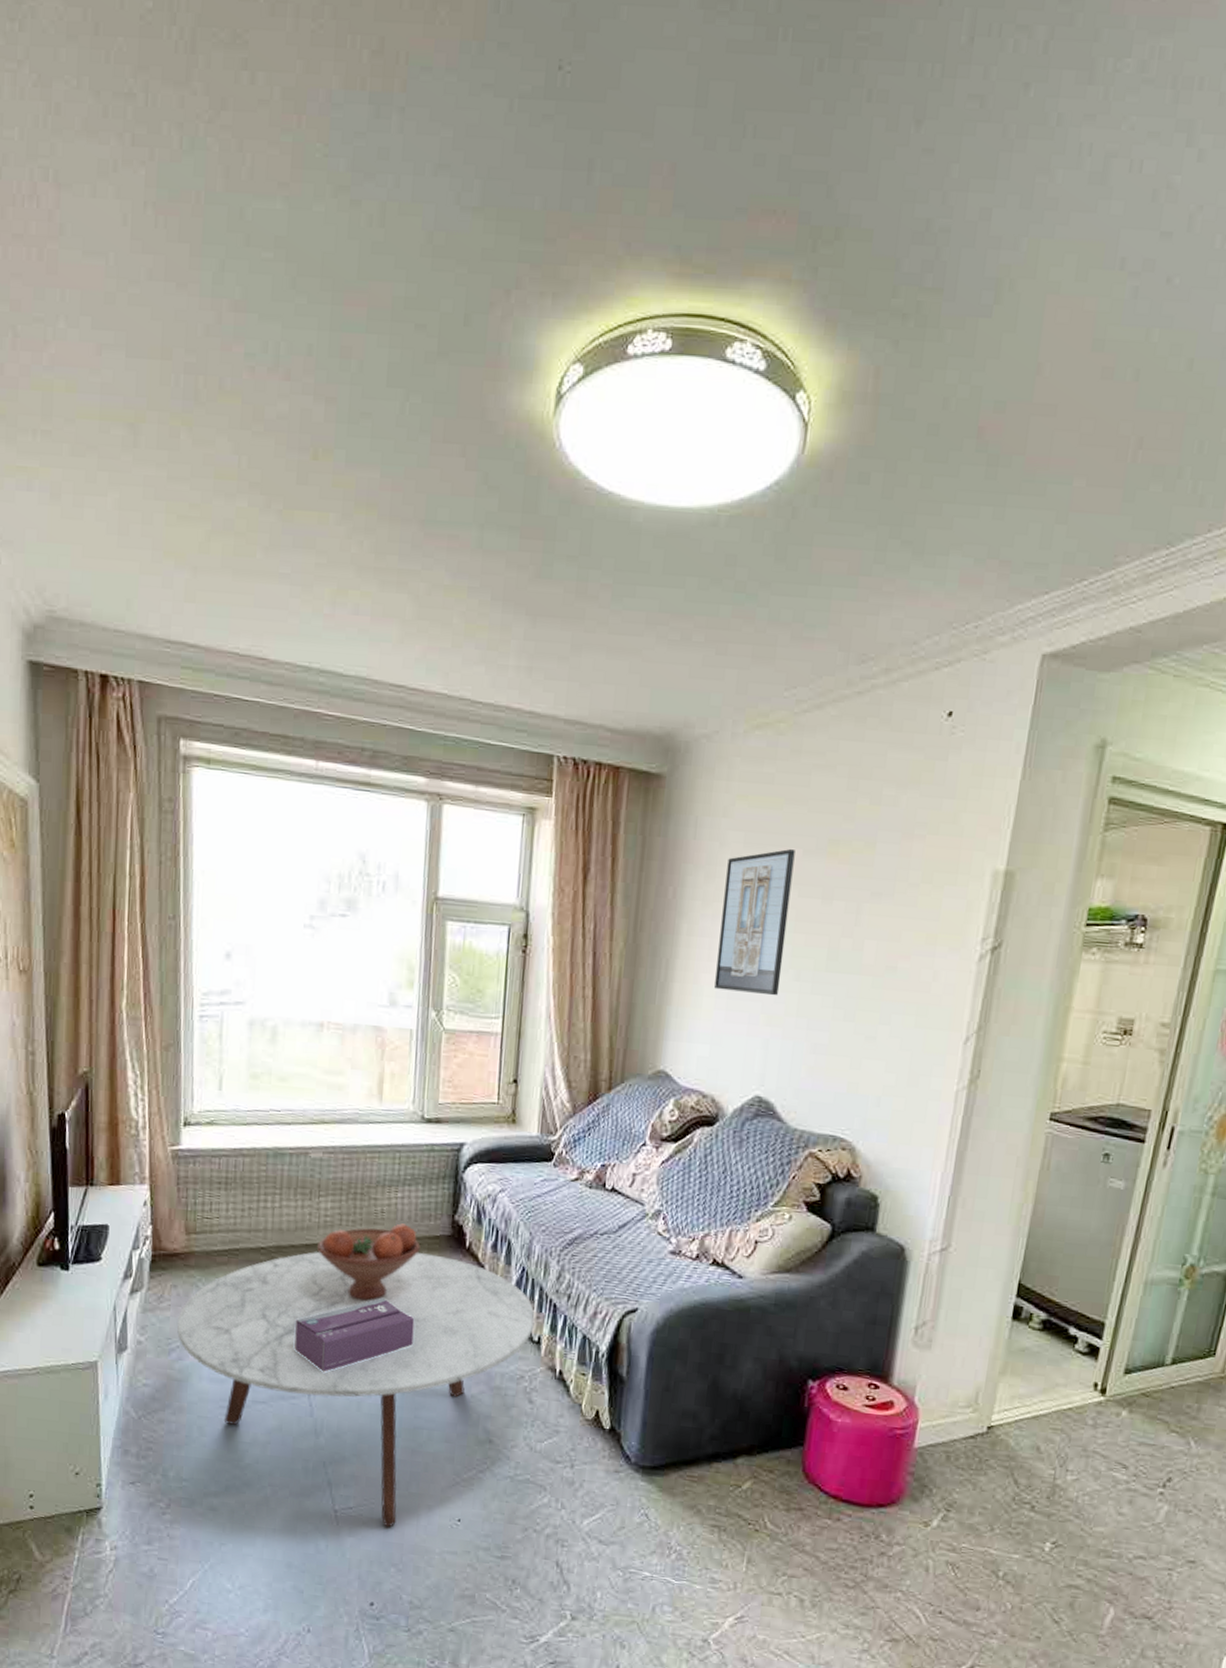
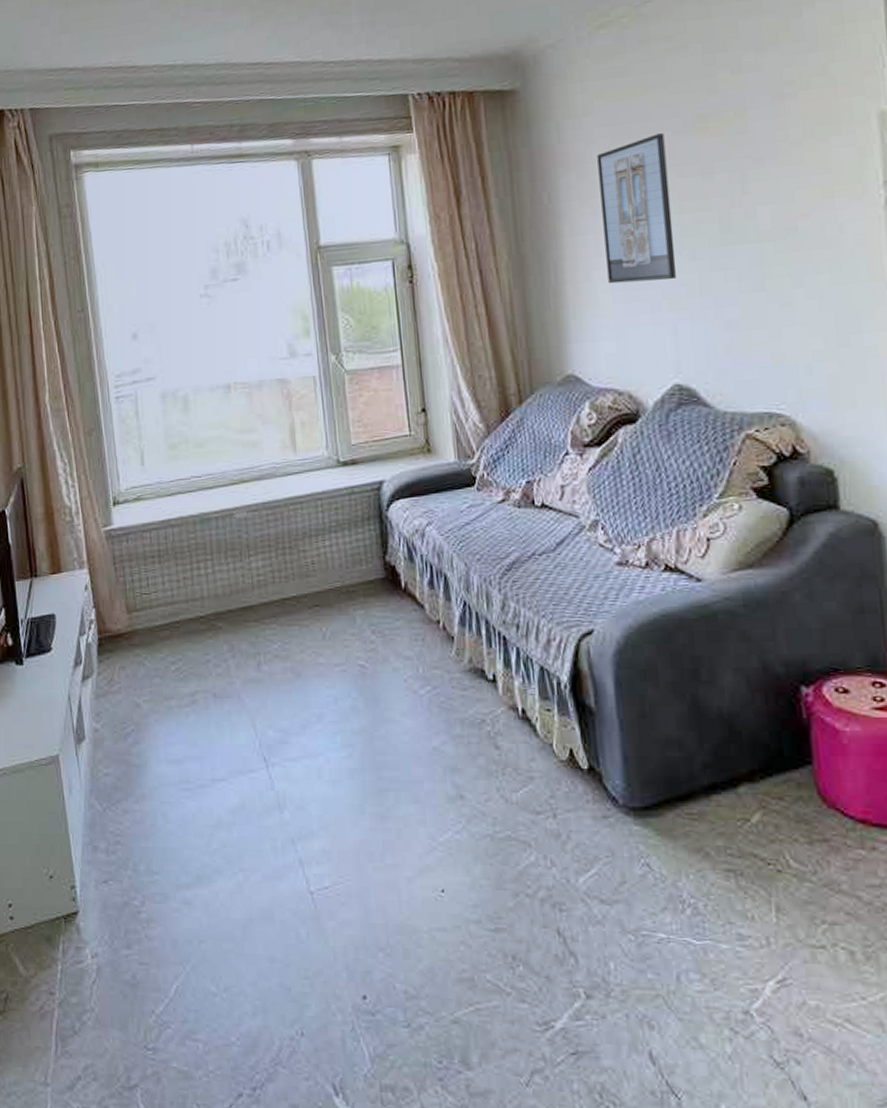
coffee table: present [177,1252,535,1528] -> none [130,600,487,906]
tissue box: present [294,1297,415,1372] -> none [242,652,364,740]
fruit bowl: present [317,1223,421,1301] -> none [254,572,356,659]

